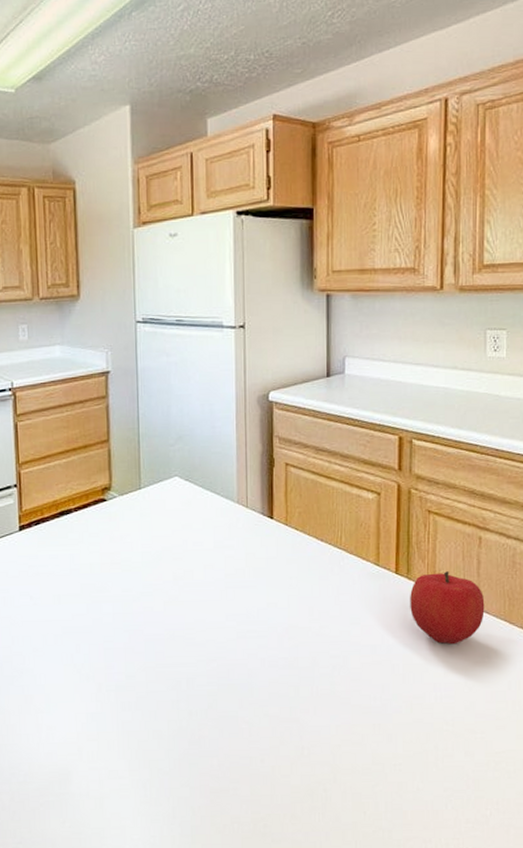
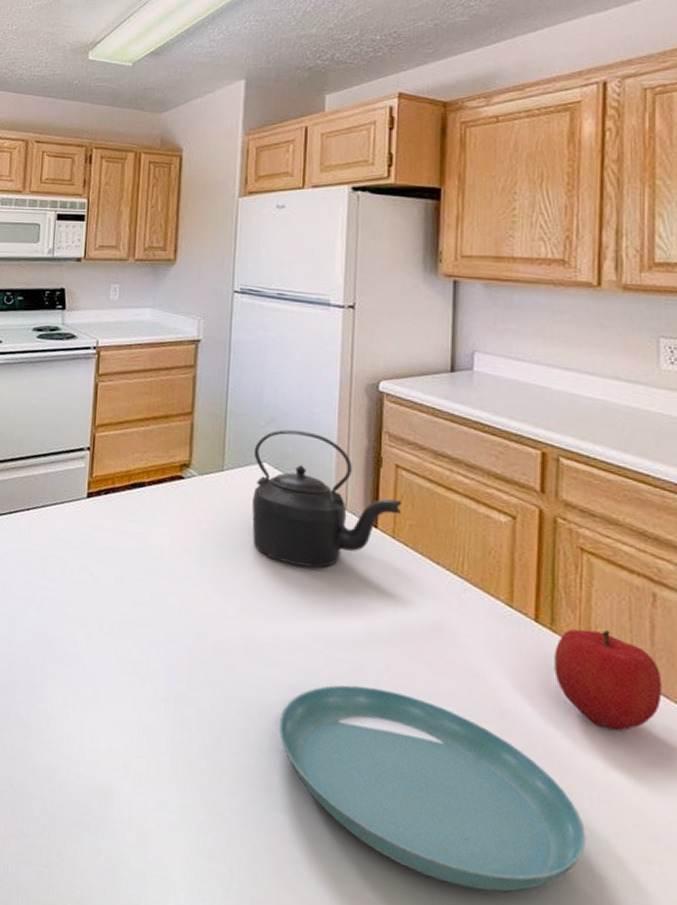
kettle: none [166,444,292,561] -> present [252,429,403,568]
saucer: none [203,647,432,780] -> present [278,685,585,892]

